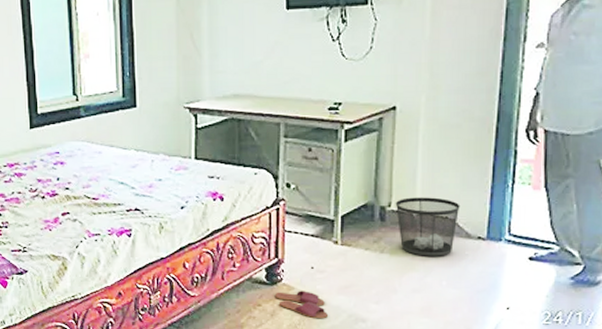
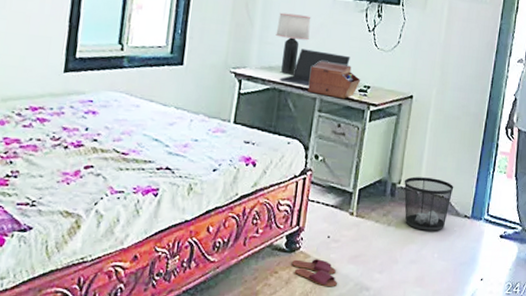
table lamp: none [226,35,265,102] -> present [275,12,311,75]
laptop: none [236,72,314,112] -> present [279,49,351,87]
sewing box: none [269,82,330,121] -> present [308,61,361,99]

